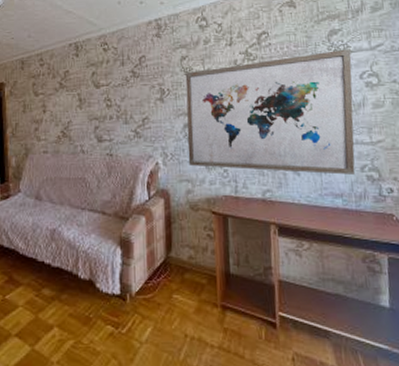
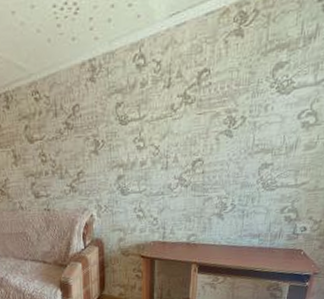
wall art: present [185,49,356,175] -> none [120,85,294,217]

